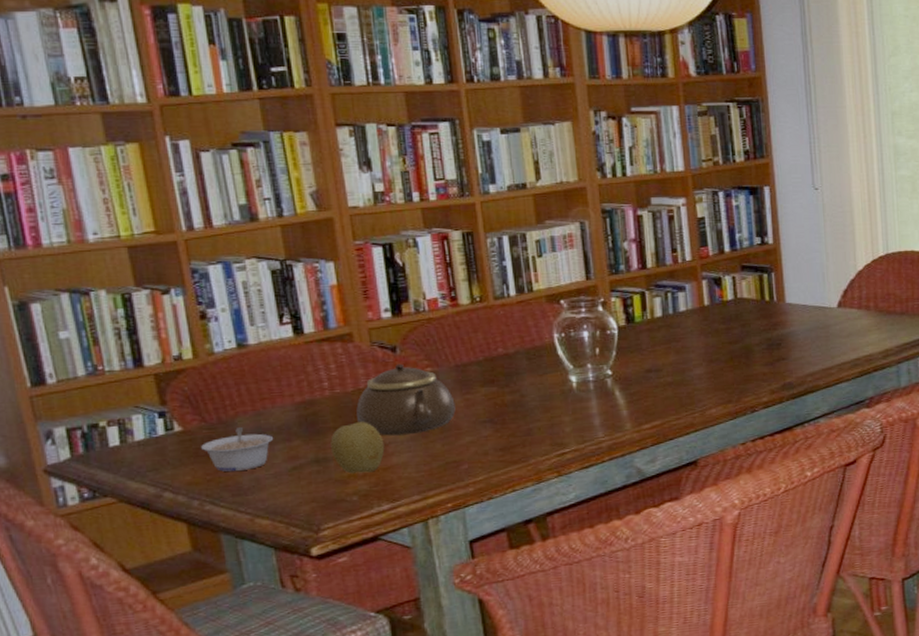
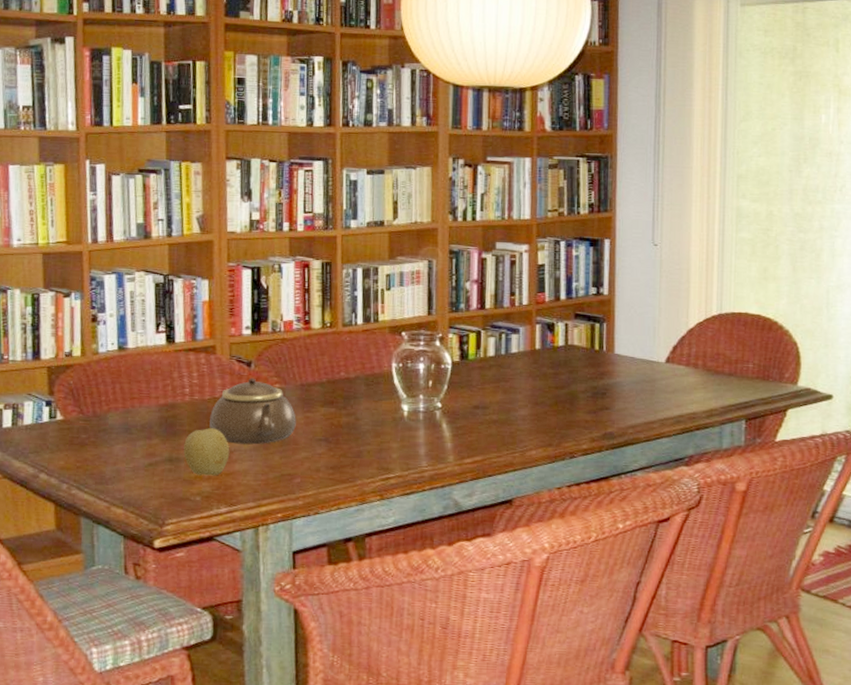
legume: present [201,427,274,472] -> none [76,422,137,462]

